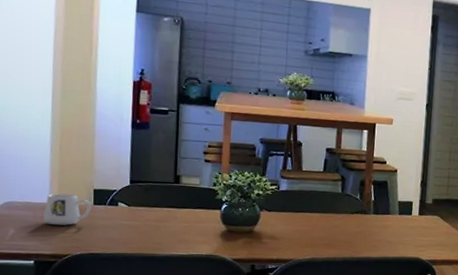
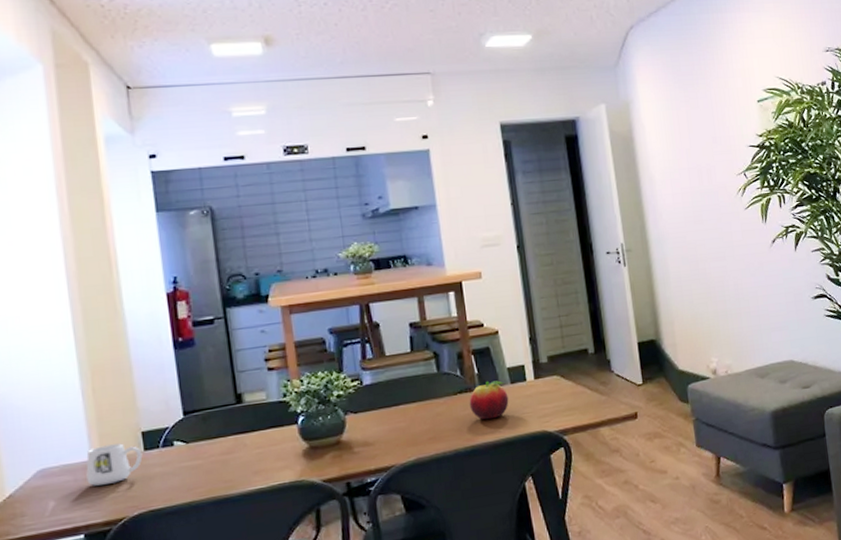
fruit: none [362,209,395,240] -> present [469,380,509,420]

